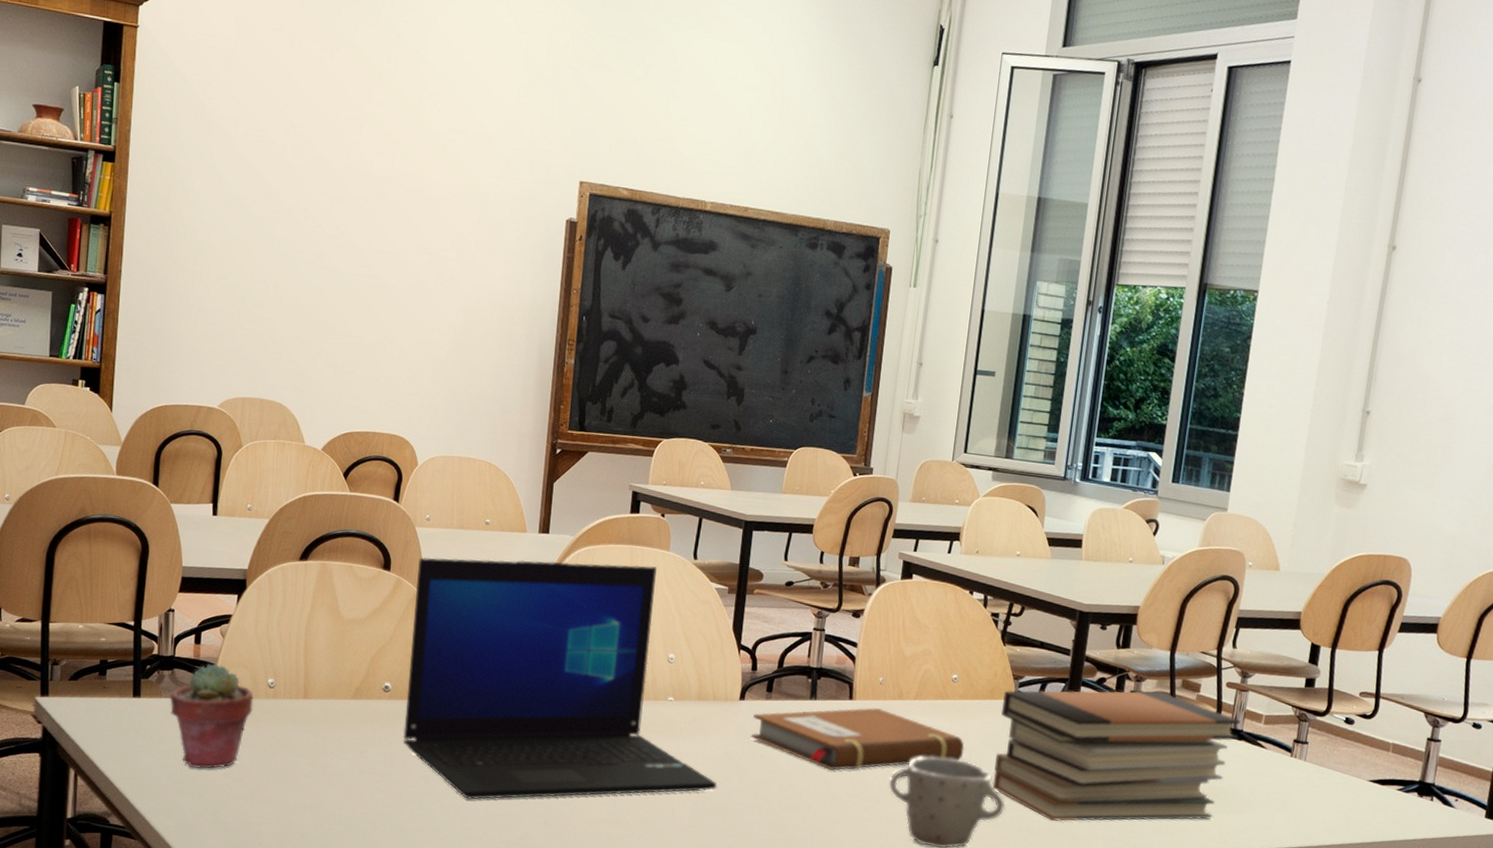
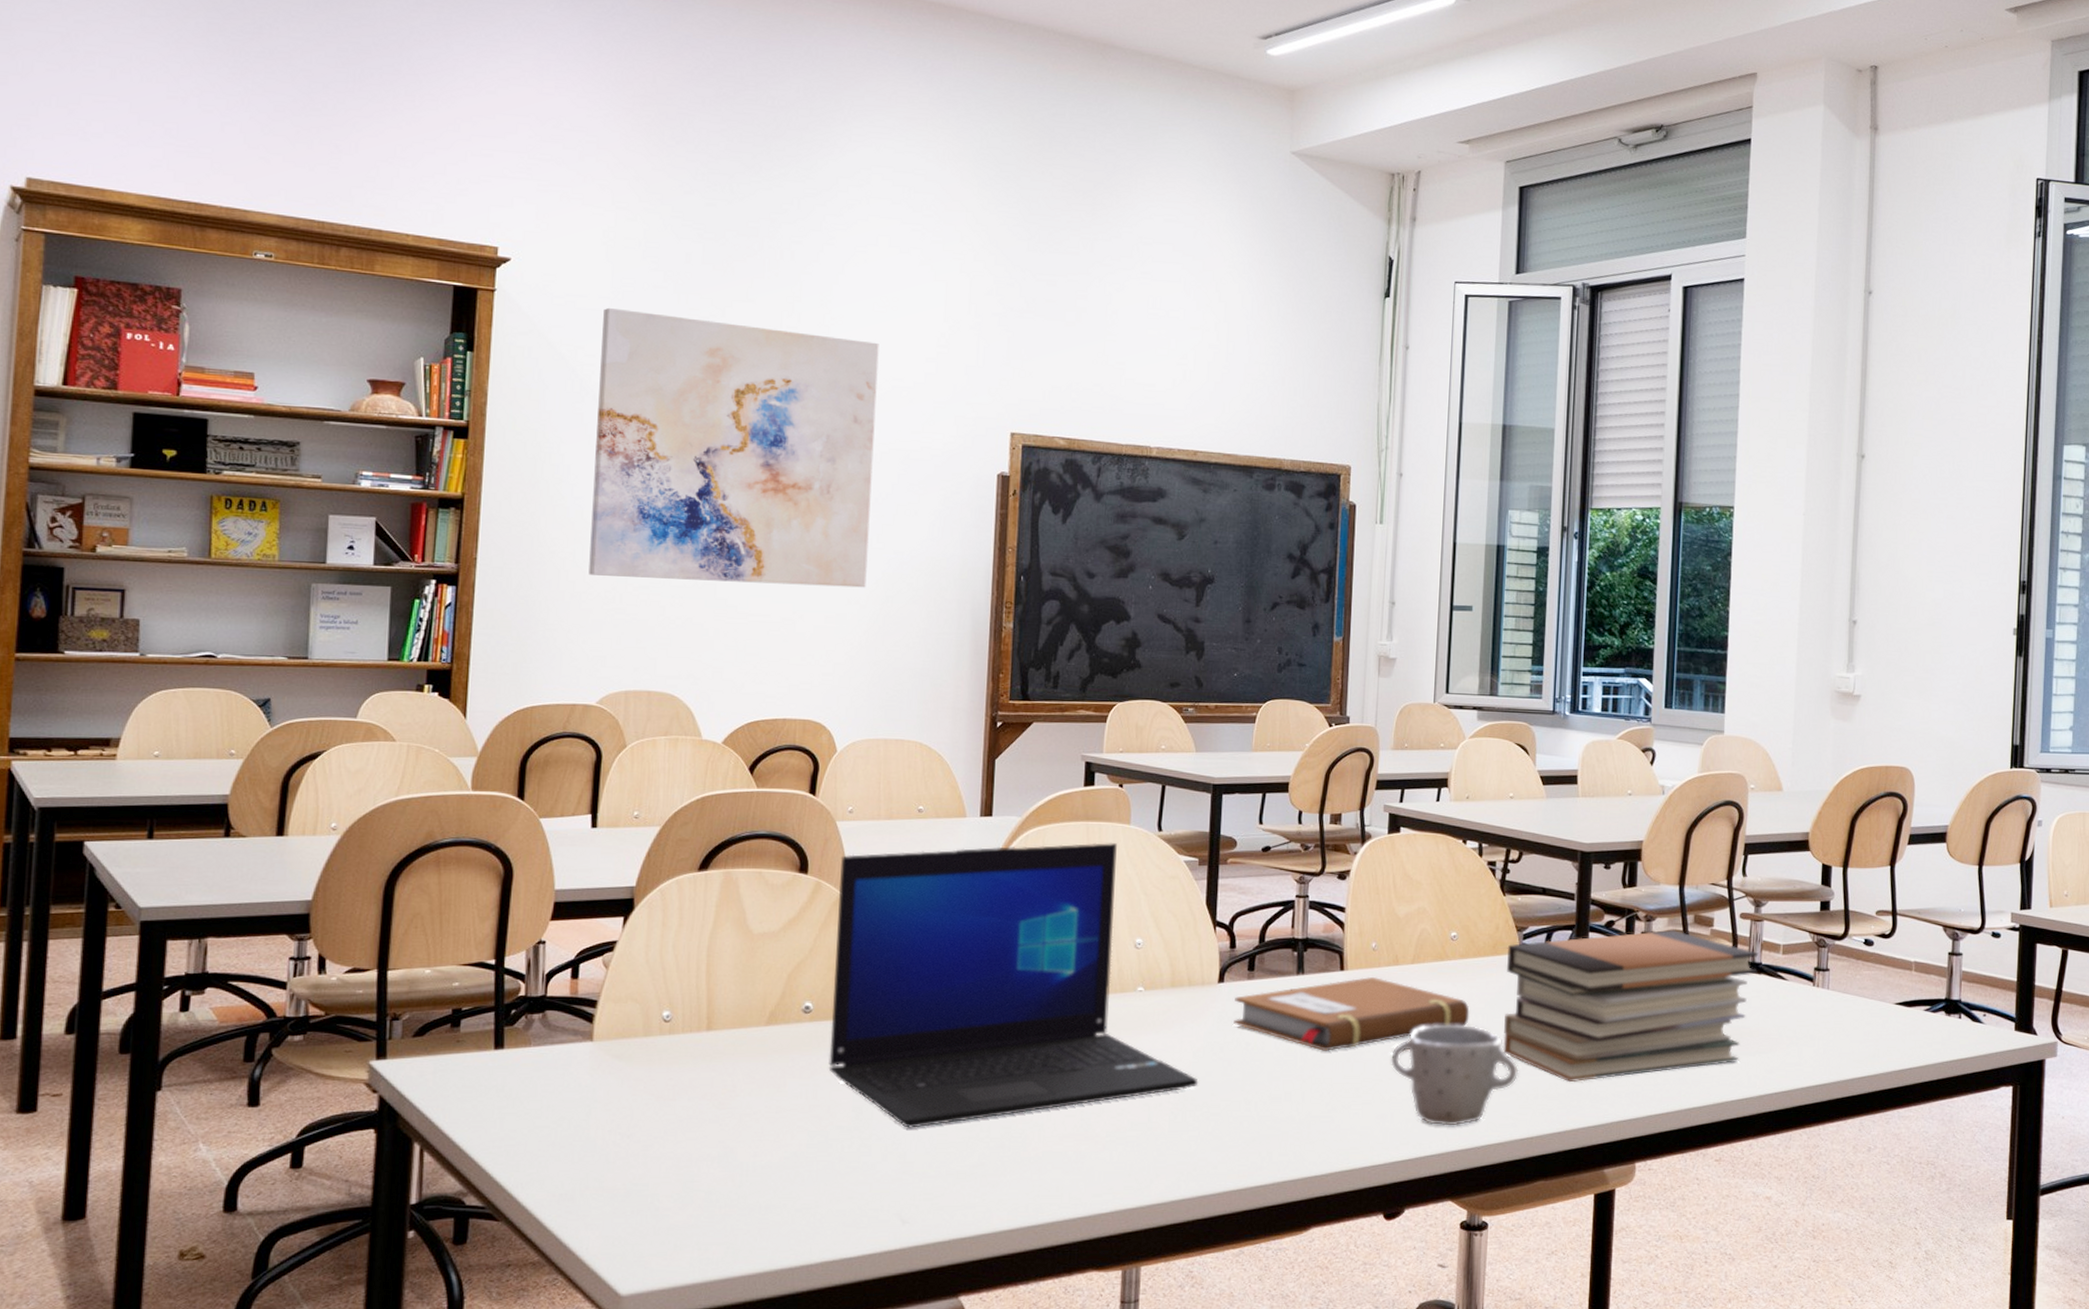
potted succulent: present [170,663,254,769] -> none [541,999,645,1127]
wall art: none [213,46,466,318] -> present [588,307,879,588]

